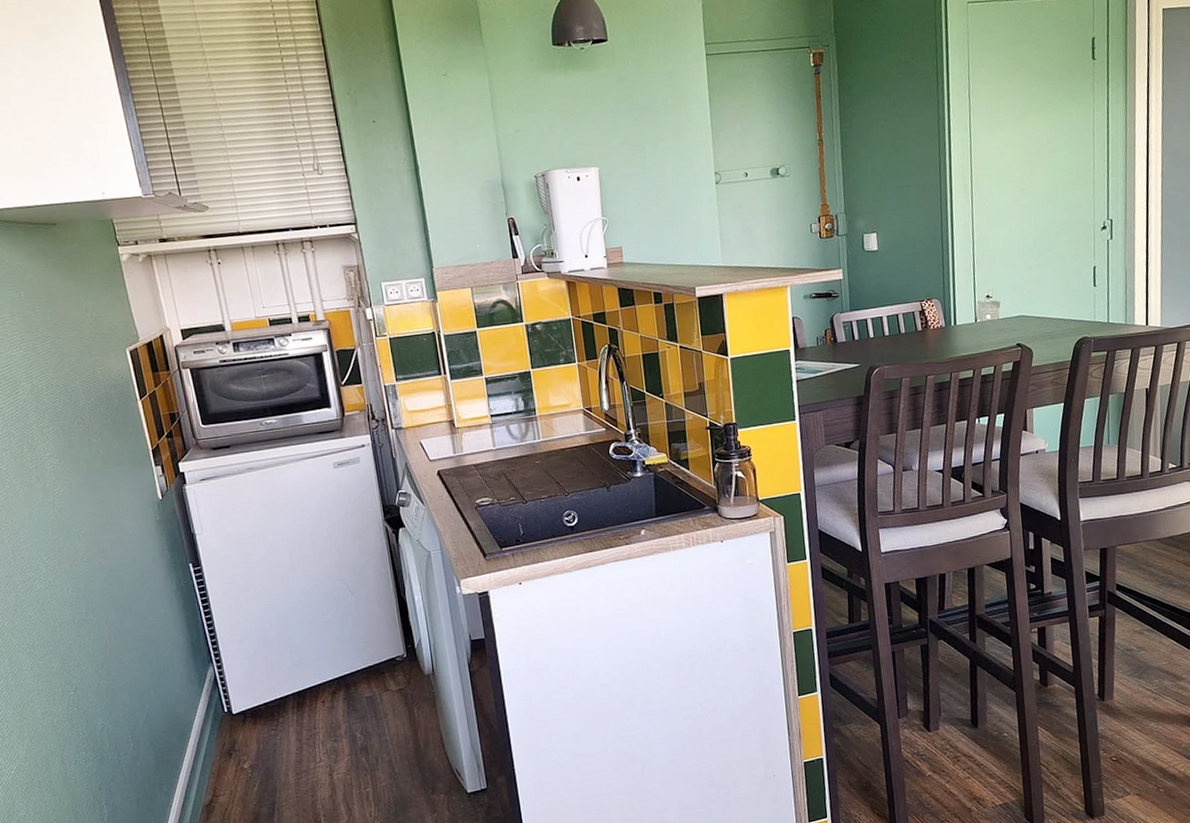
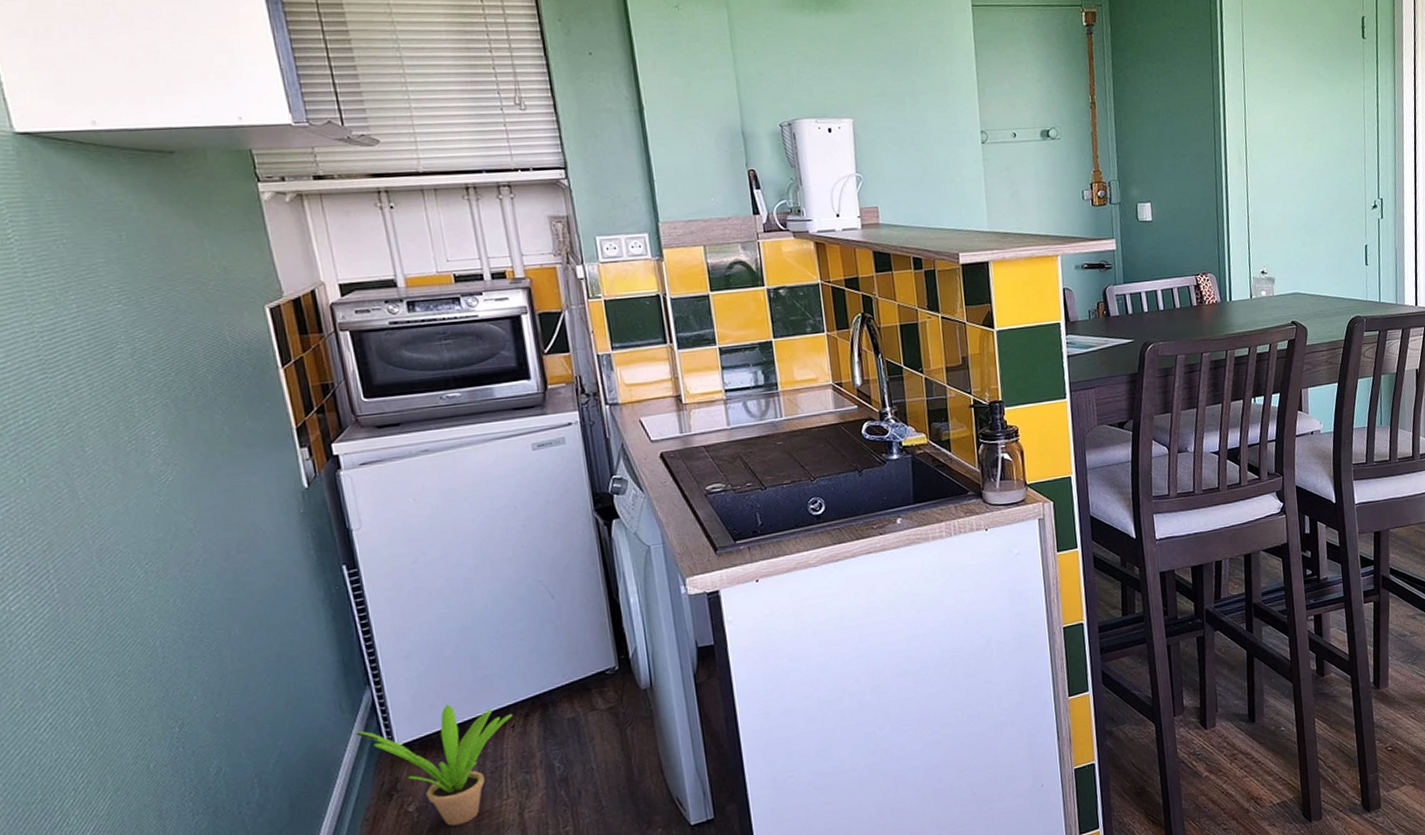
potted plant: none [202,681,323,782] -> present [354,704,513,826]

